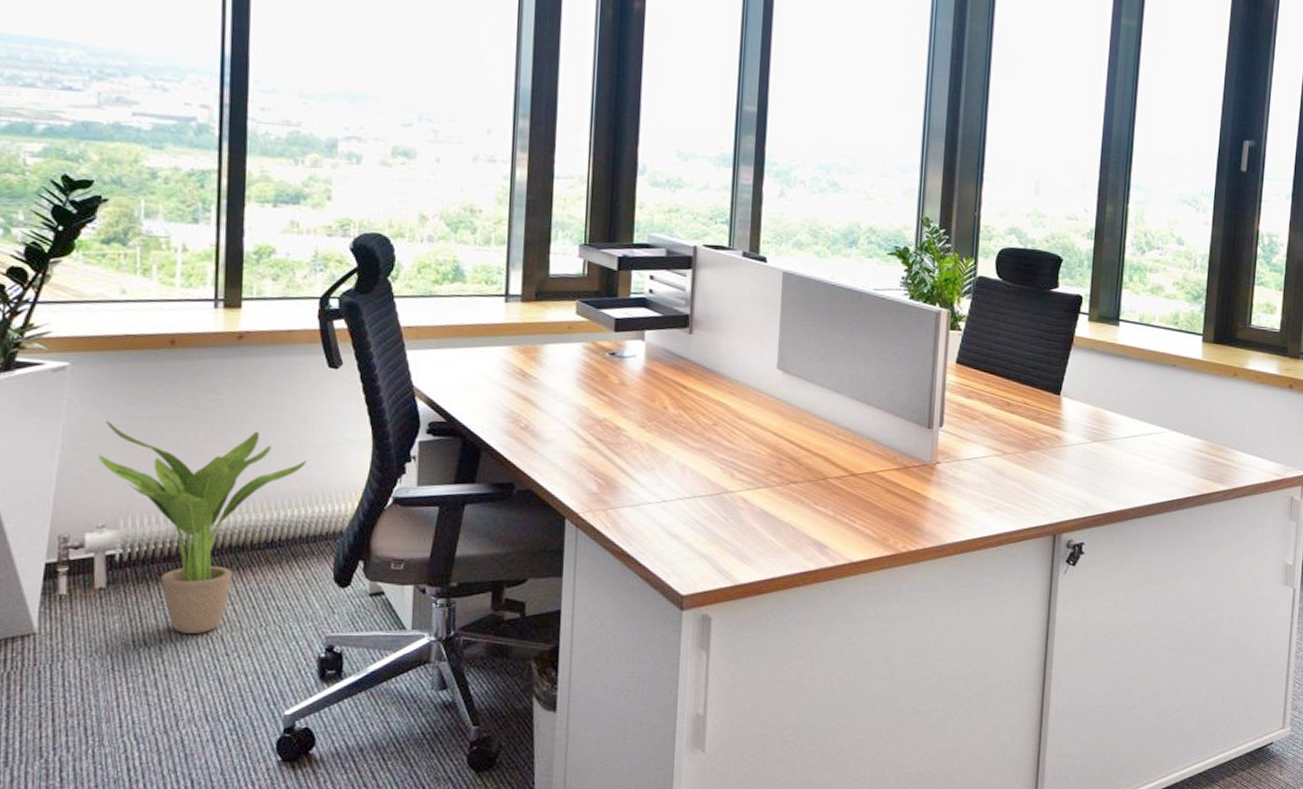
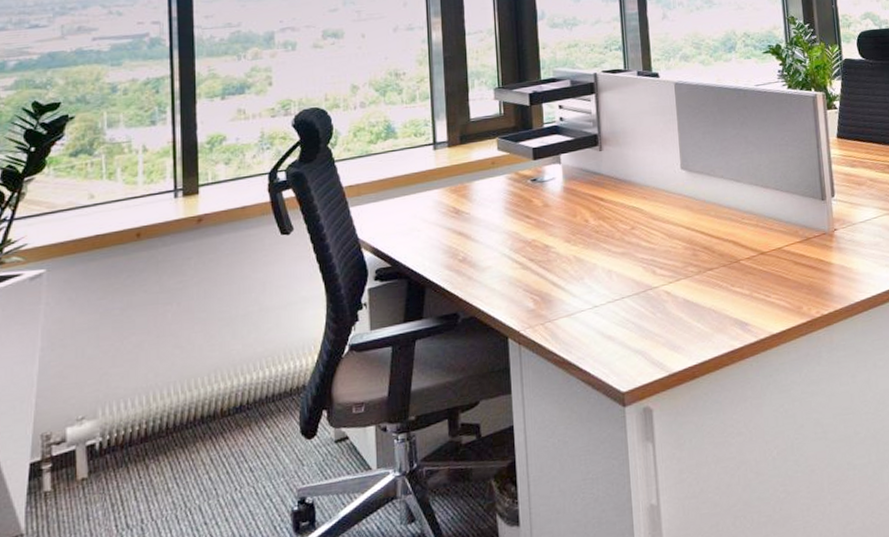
potted plant: present [98,420,306,634] -> none [75,304,267,510]

